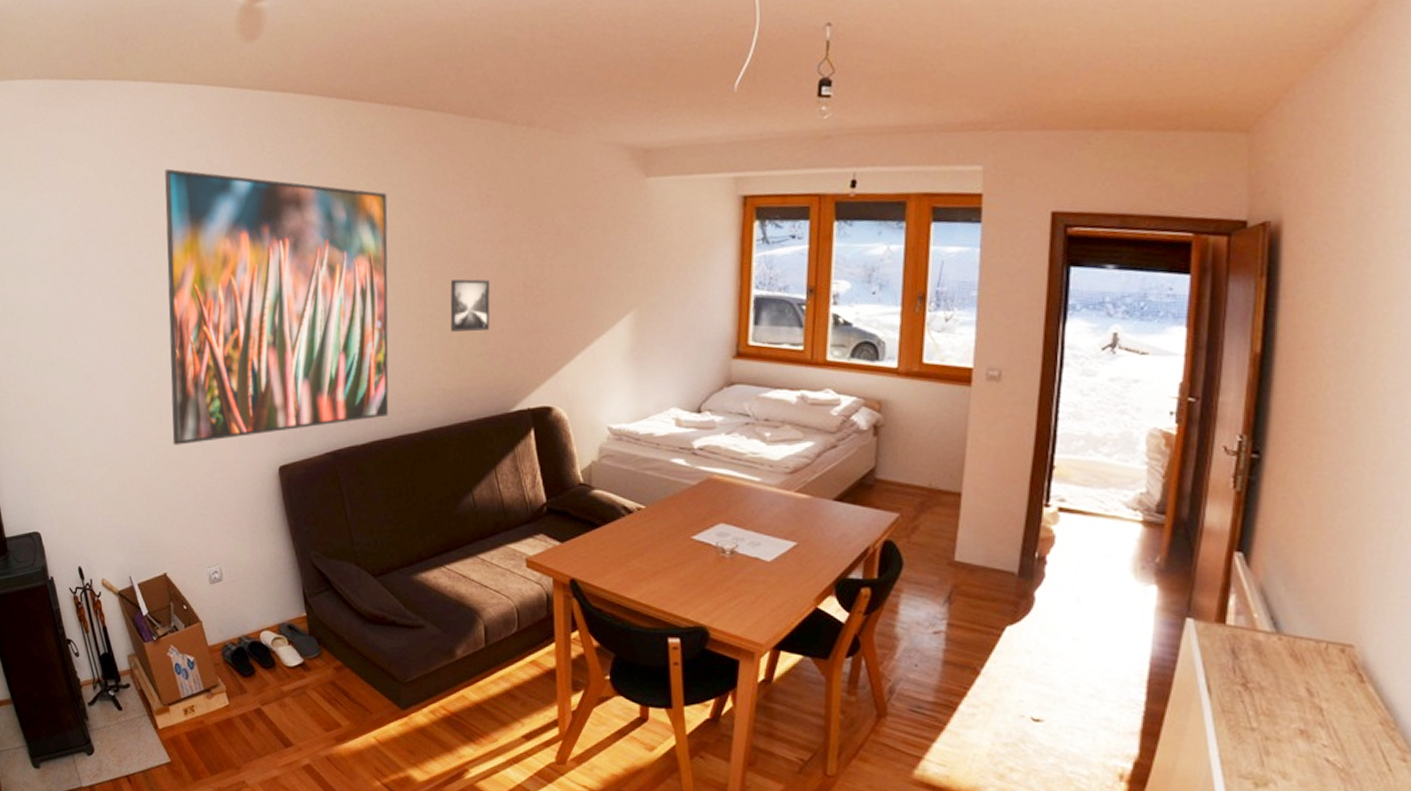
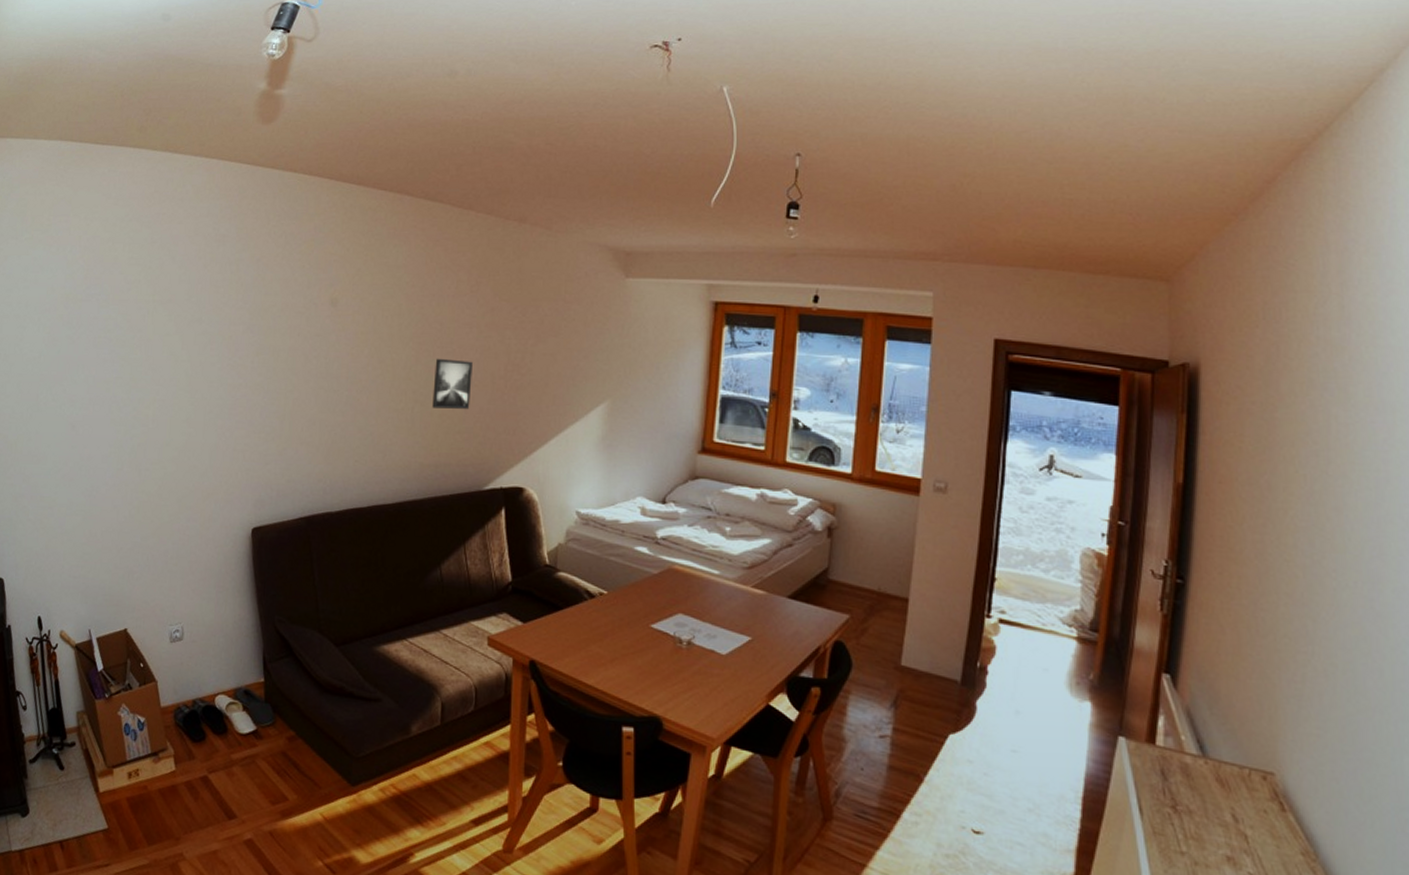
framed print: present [165,168,389,445] -> none [149,233,382,500]

